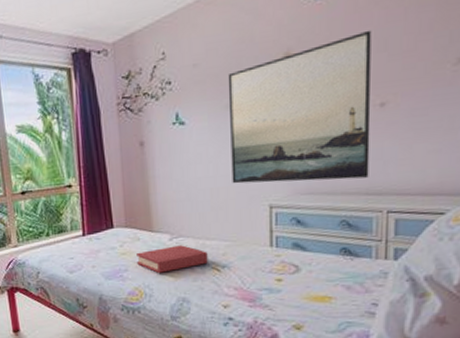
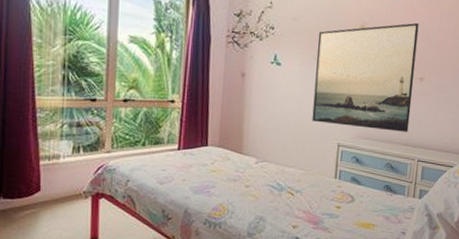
hardback book: present [136,245,208,273] -> none [224,169,286,192]

